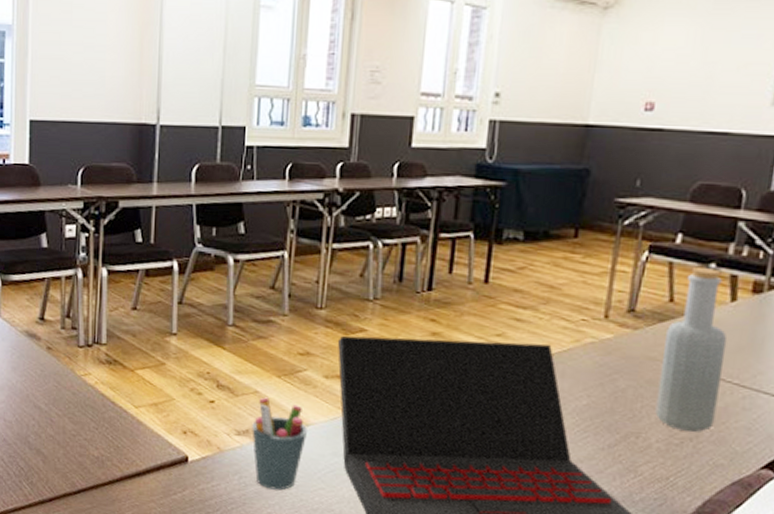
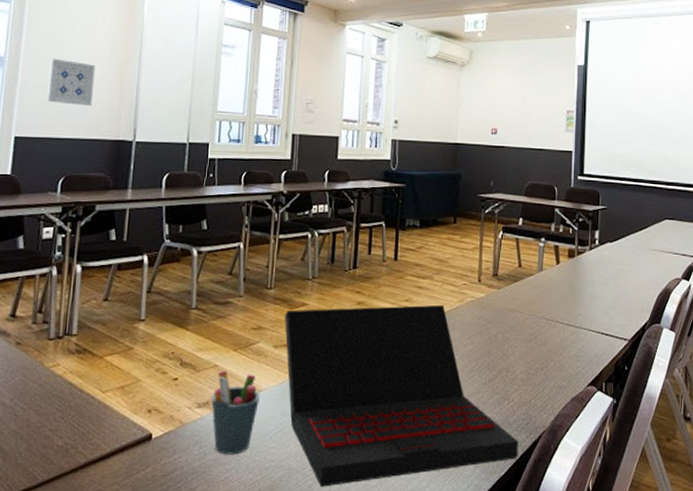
wall art: none [60,24,111,82] -> present [47,58,96,106]
bottle: present [655,267,728,432] -> none [517,241,557,363]

